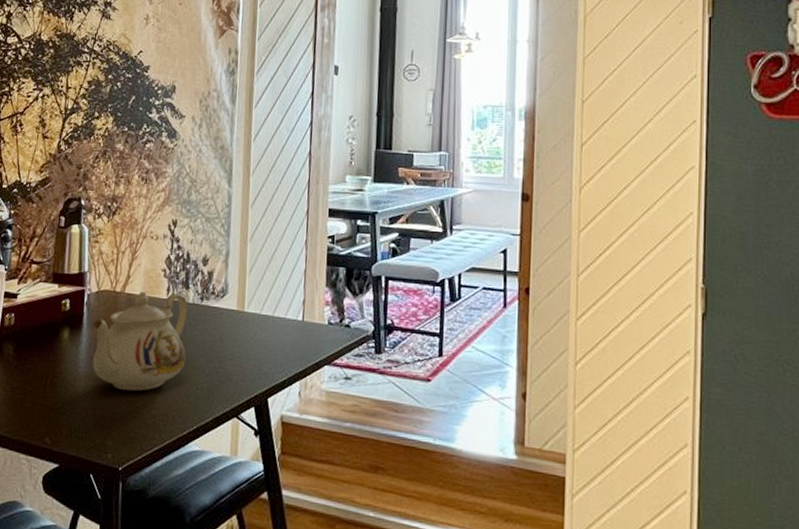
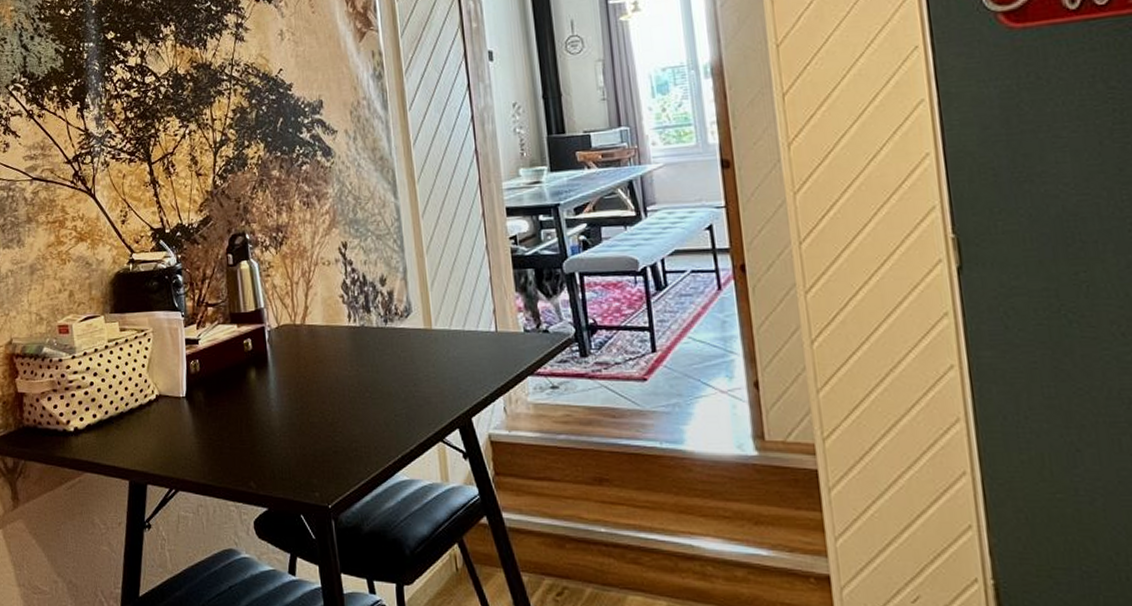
teapot: present [91,291,189,392] -> none [277,318,379,426]

